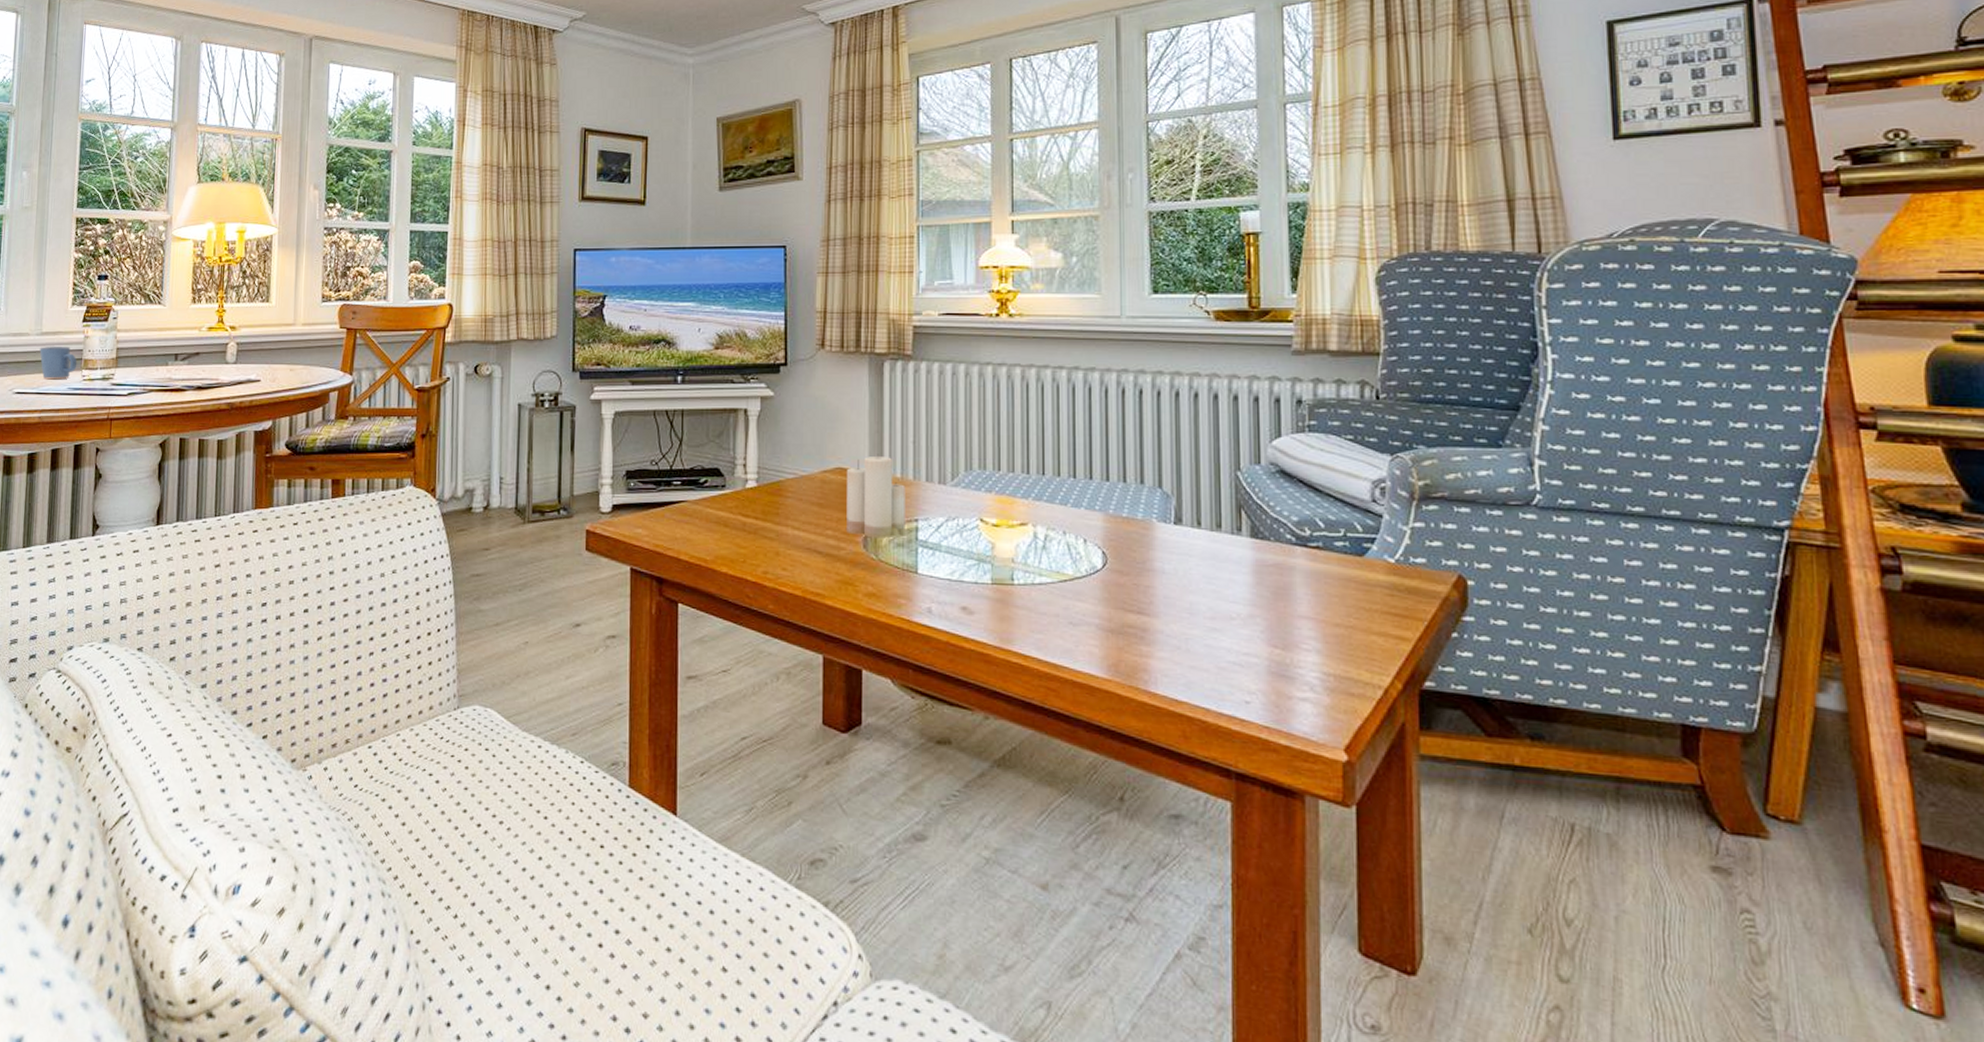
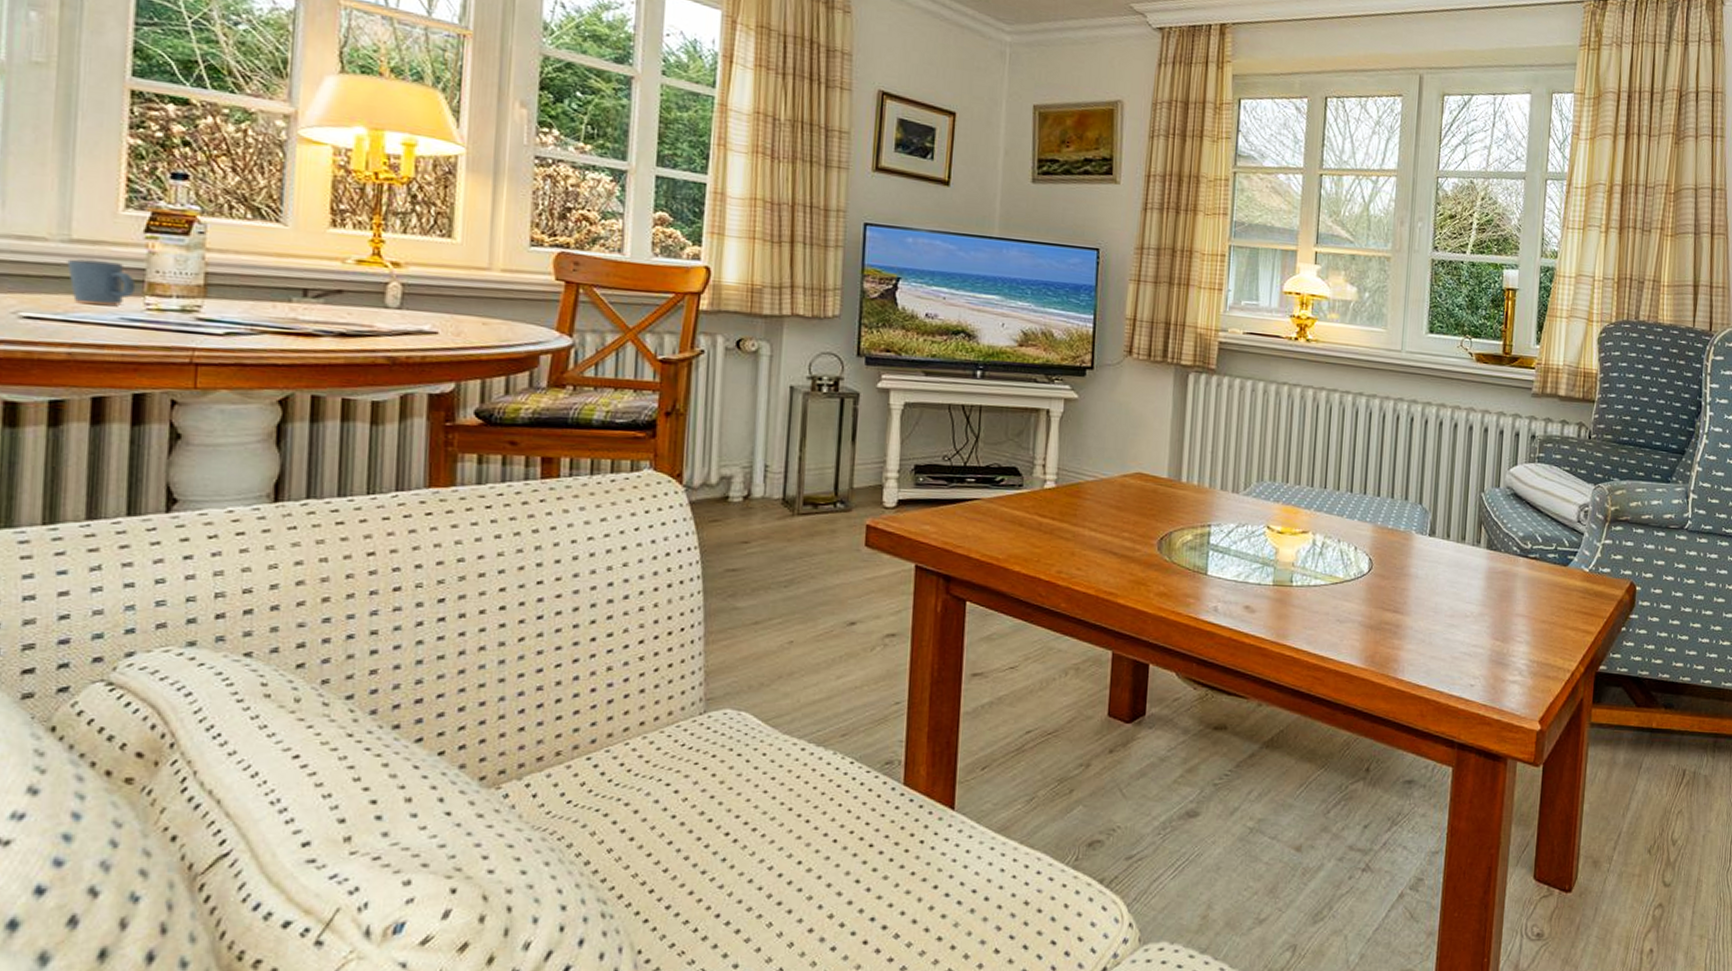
candle: present [845,454,908,539] -> none [1141,461,1201,542]

